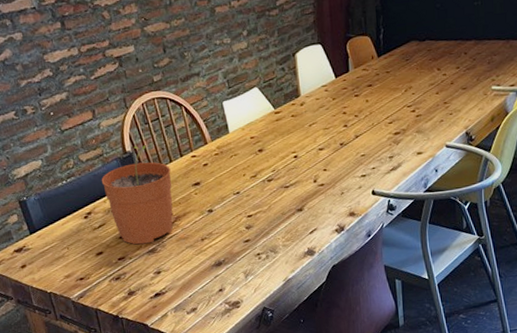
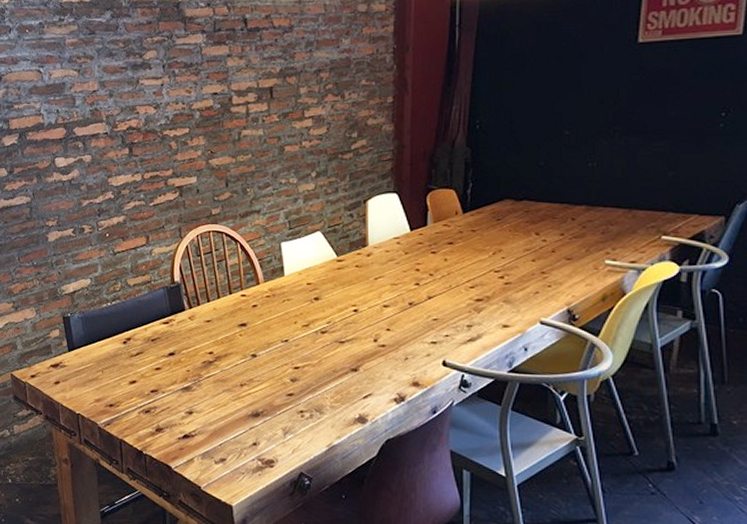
plant pot: present [101,145,173,245] -> none [145,277,217,380]

